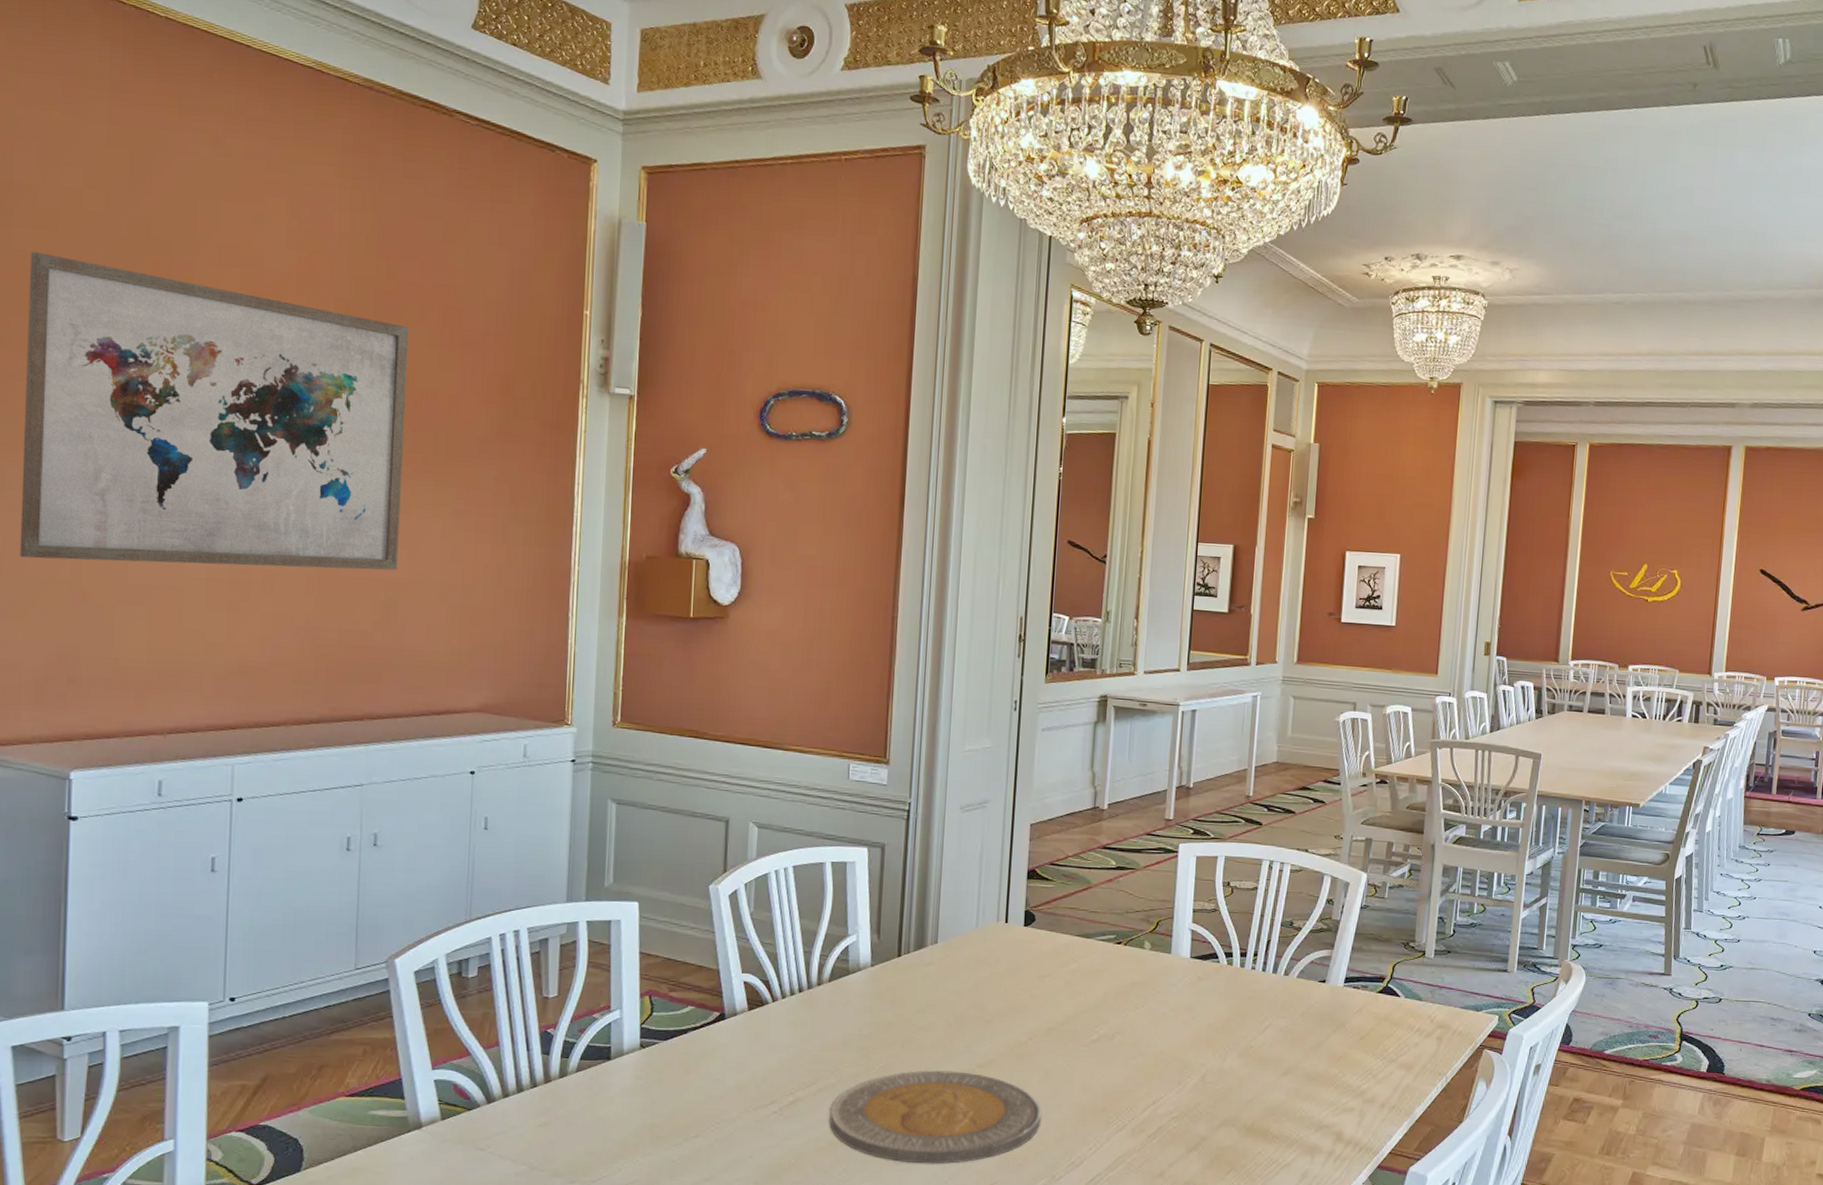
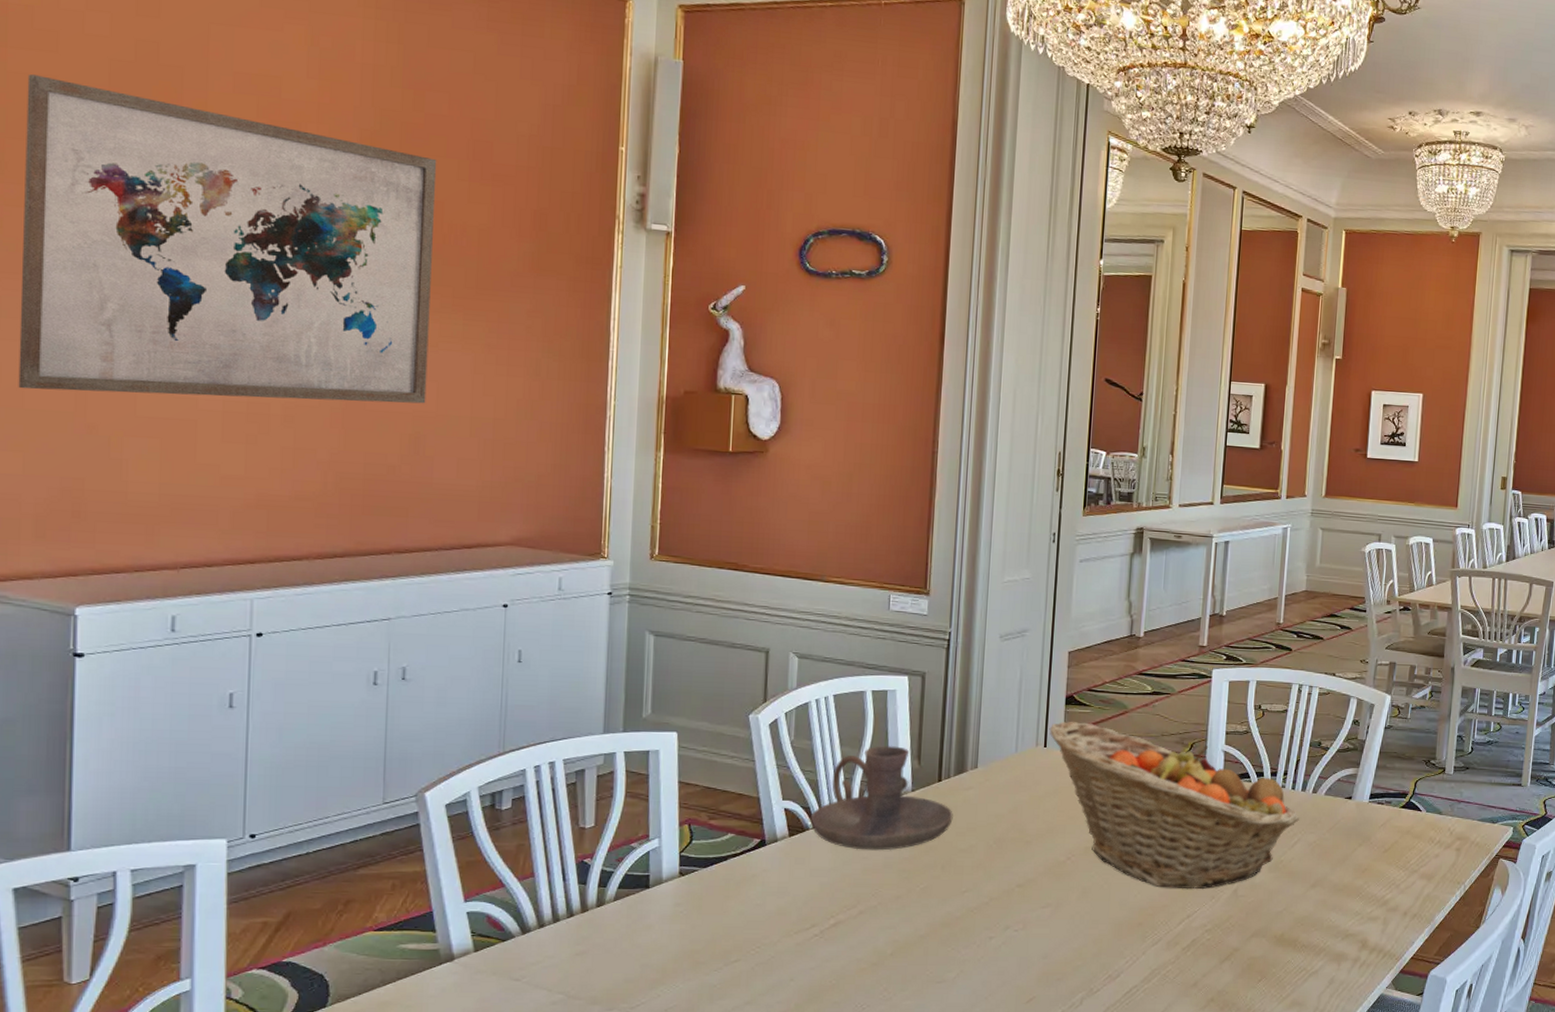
candle holder: none [769,919,913,1027] -> present [810,746,953,851]
plate: present [829,1070,1042,1164] -> none [870,891,1080,981]
fruit basket: none [1010,896,1270,1075] -> present [1049,721,1299,890]

